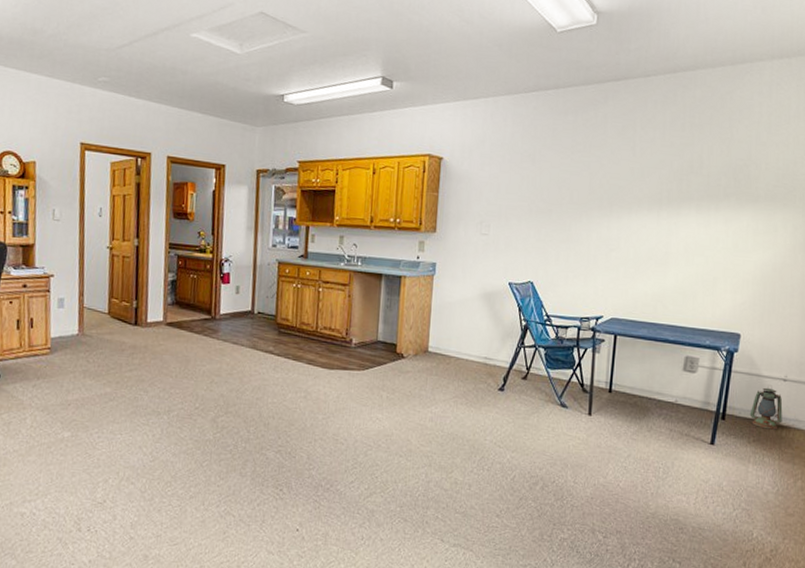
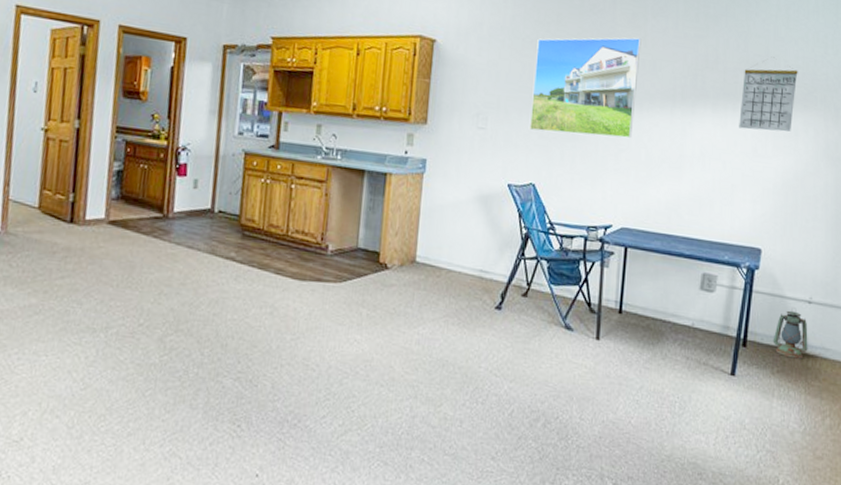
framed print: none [527,147,631,239] -> present [529,37,642,139]
calendar: none [721,160,778,228] -> present [739,57,798,132]

